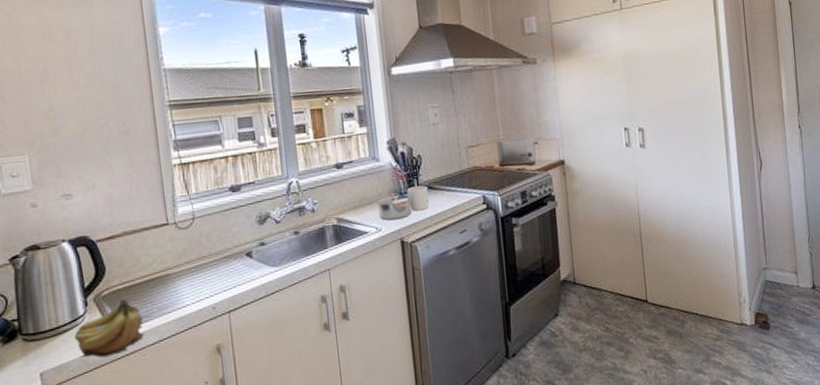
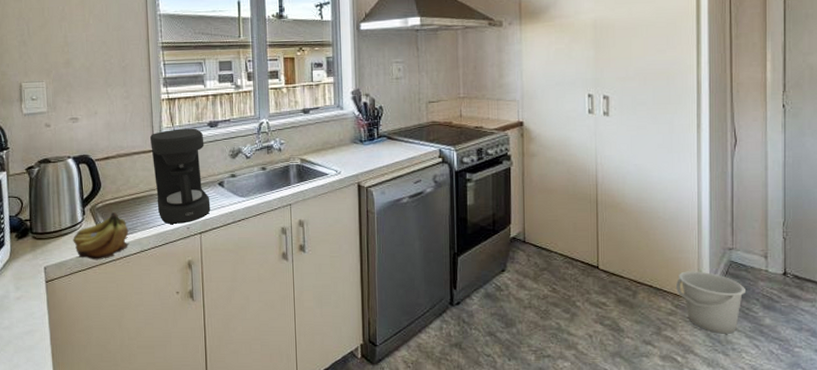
coffee maker: none [162,194,239,306] -> present [150,128,211,225]
cooking pot: present [376,193,411,221] -> none [338,139,370,165]
mug: present [406,185,430,211] -> none [367,135,387,159]
toaster: present [496,136,538,168] -> none [456,96,498,125]
bucket: none [719,293,782,353] -> present [675,271,747,334]

